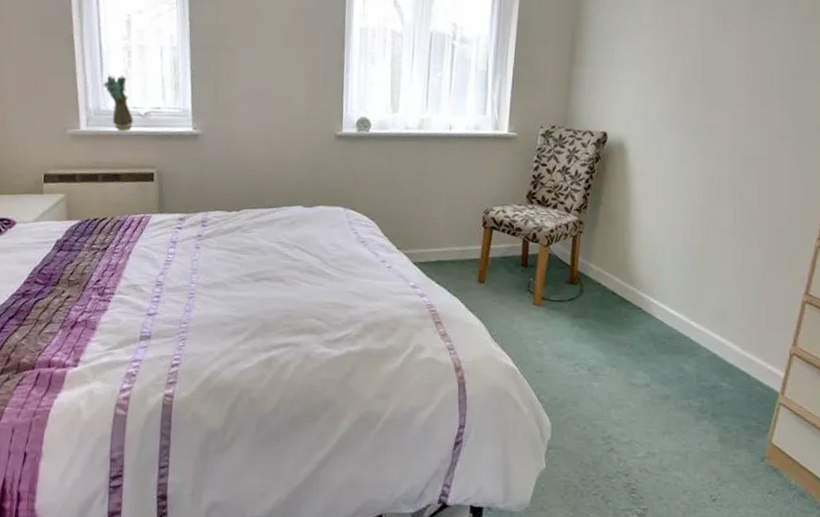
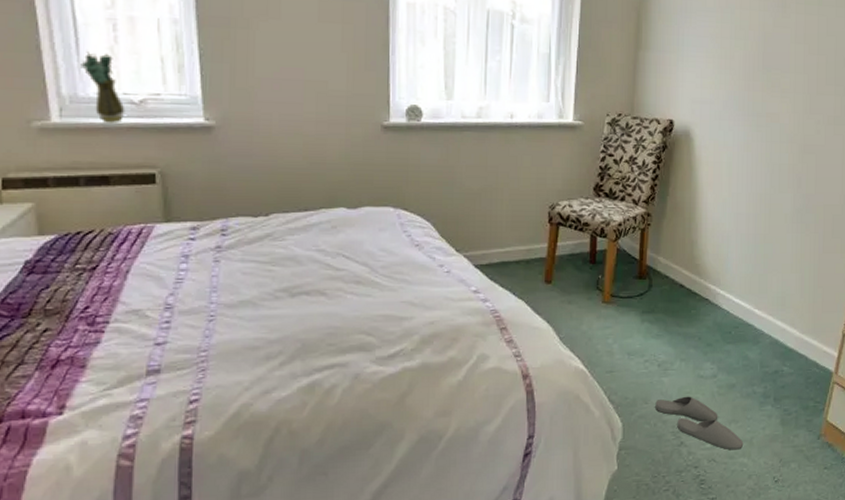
slippers: none [585,402,678,463] -> present [655,396,744,450]

